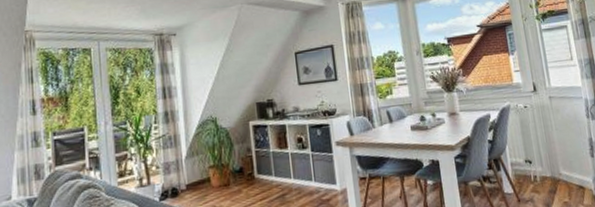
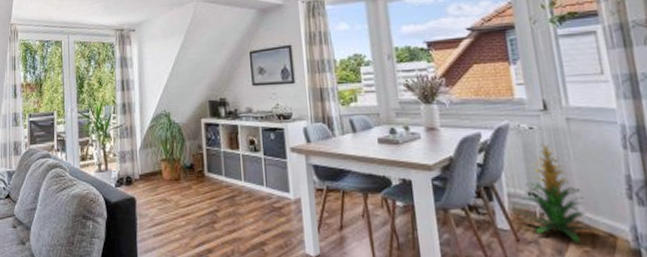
indoor plant: none [519,119,573,197] -> present [519,143,599,243]

